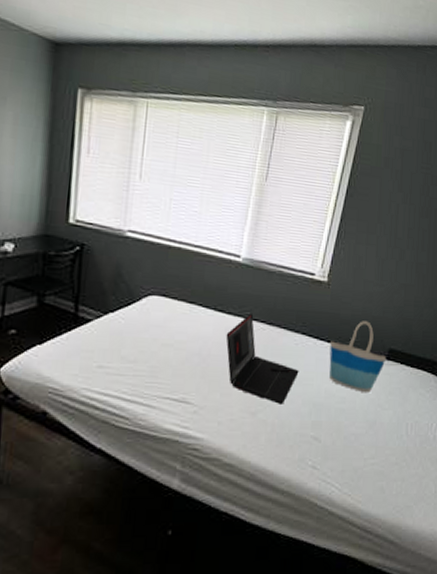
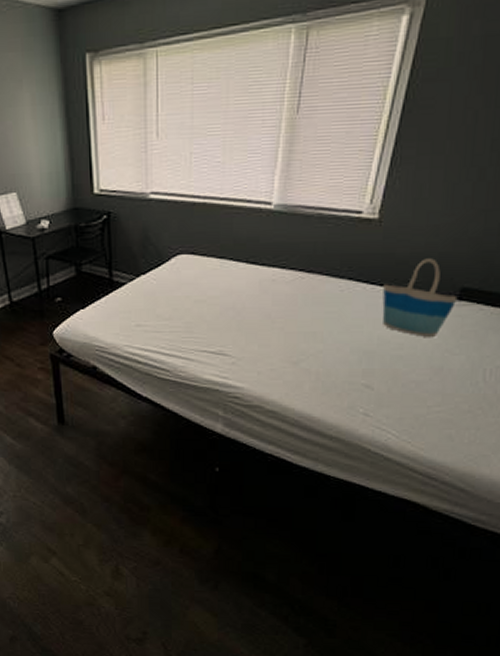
laptop: present [225,312,299,404] -> none [260,262,346,353]

